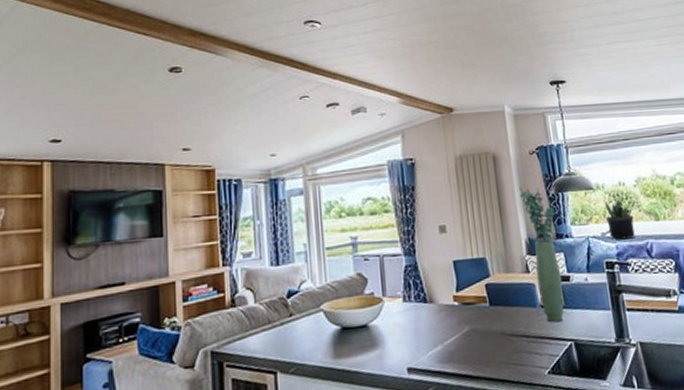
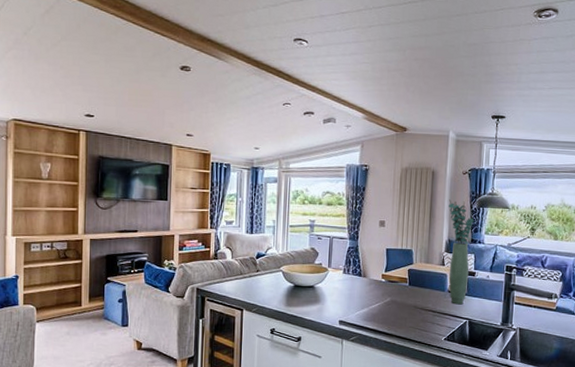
planter: present [604,199,635,240] -> none [514,218,537,251]

